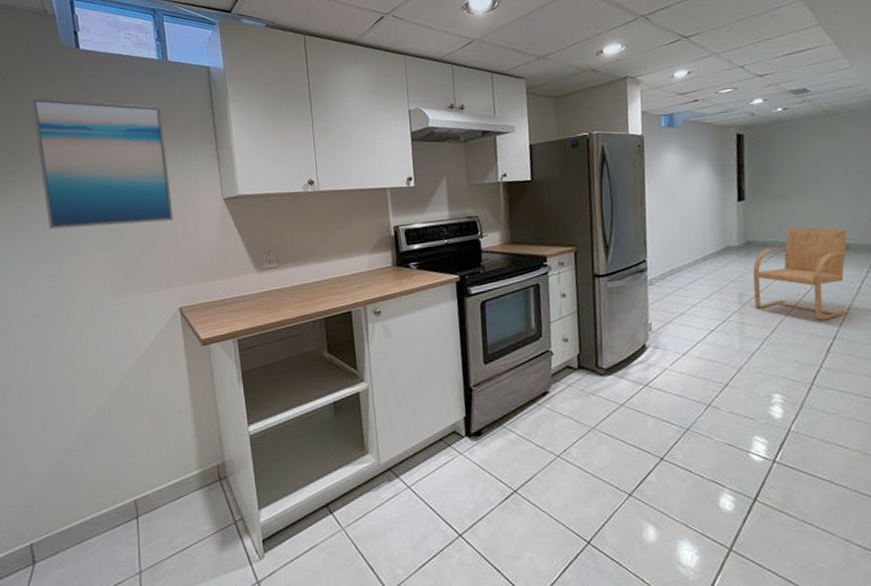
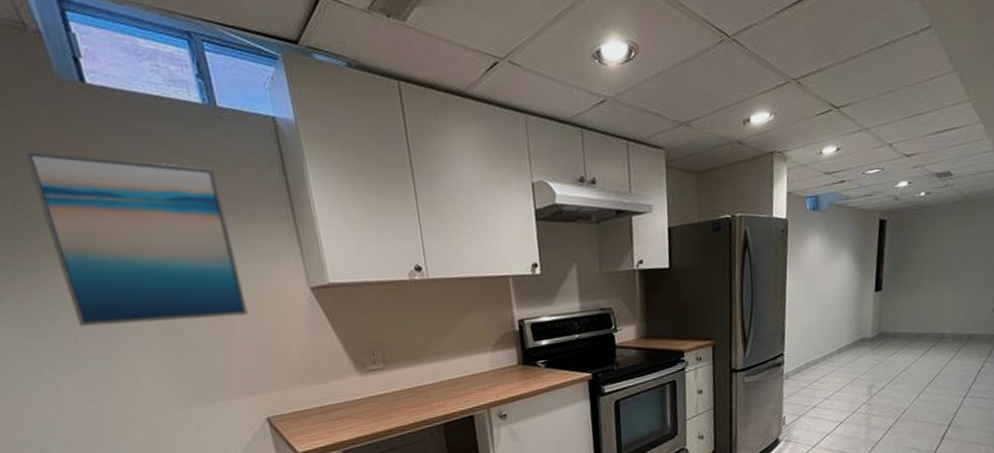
chair: present [752,227,850,321] -> none [882,317,972,410]

